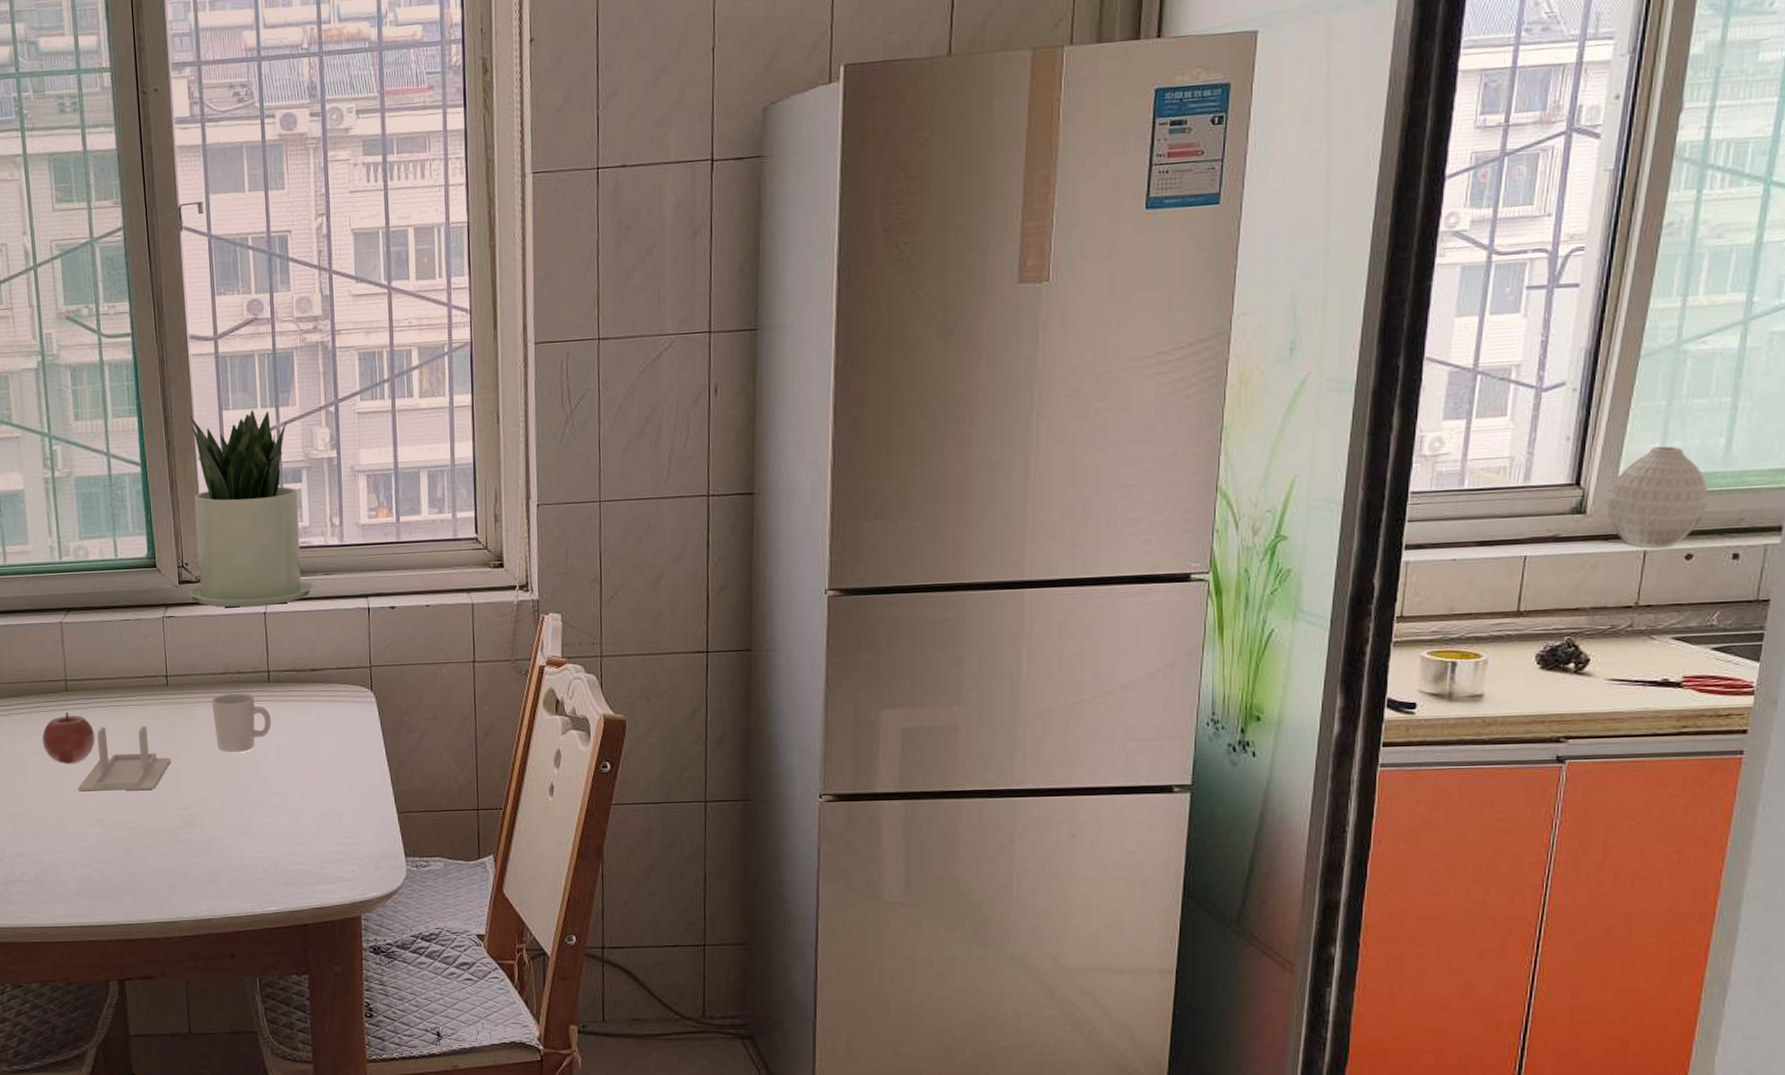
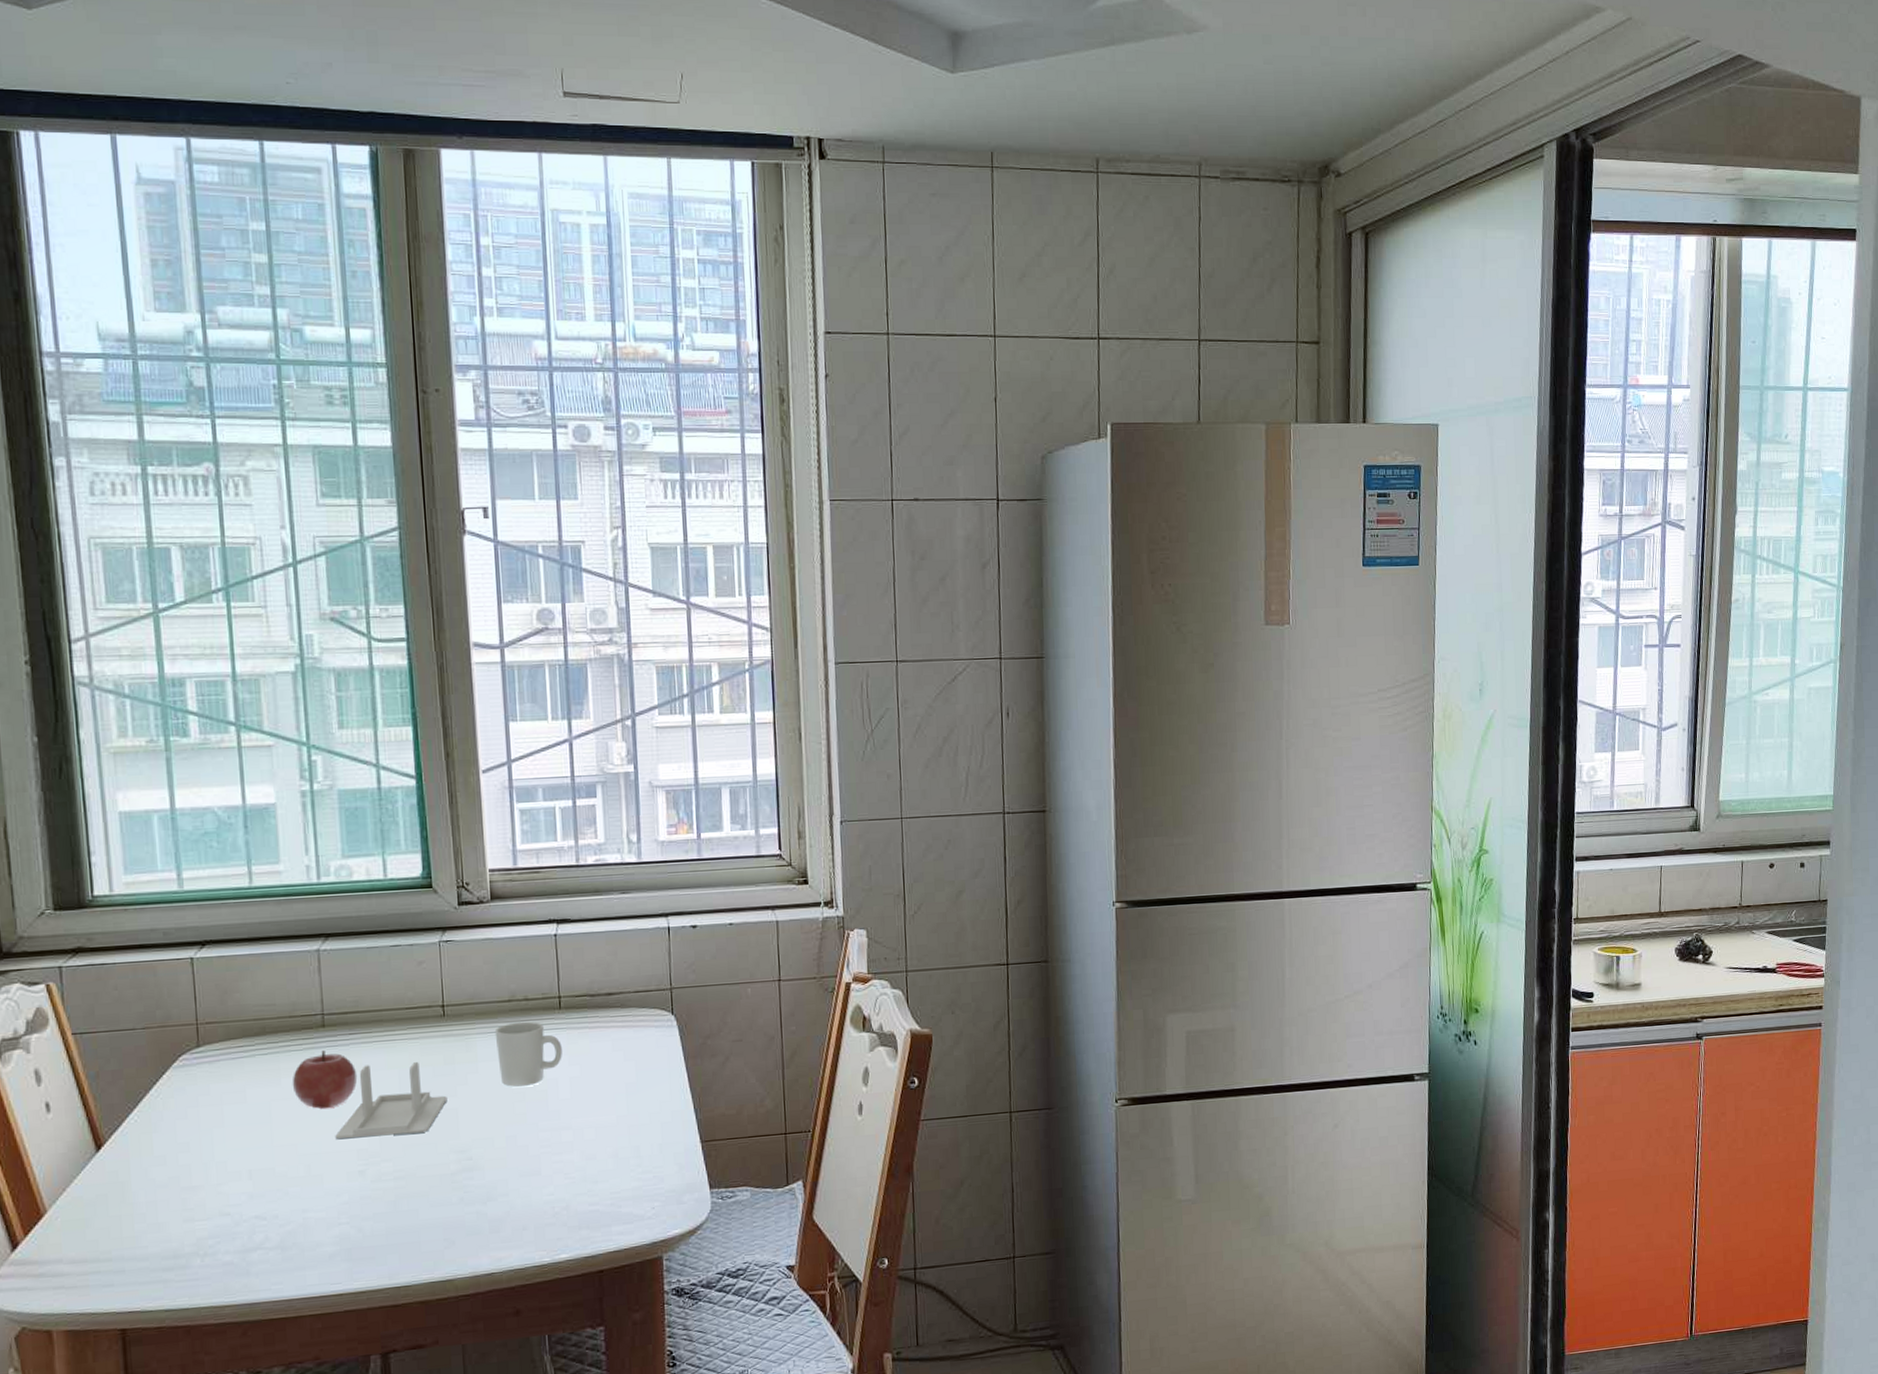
planter: present [189,410,313,608] -> none [470,722,609,930]
vase: present [1607,446,1709,549] -> none [1714,776,1781,860]

